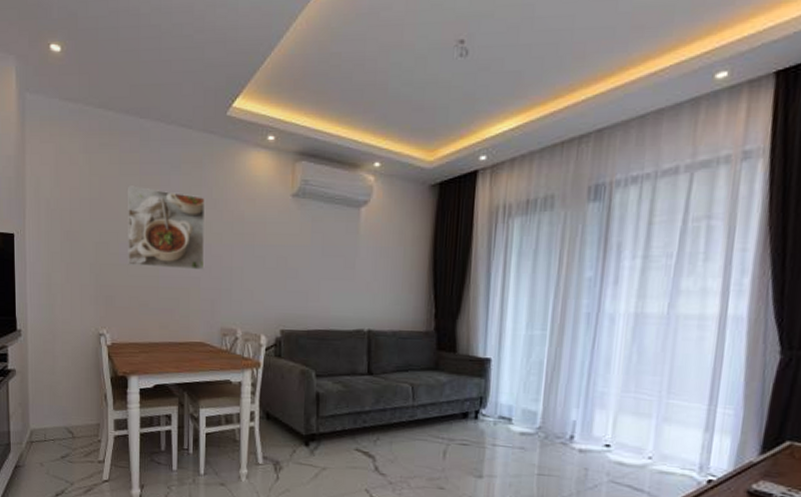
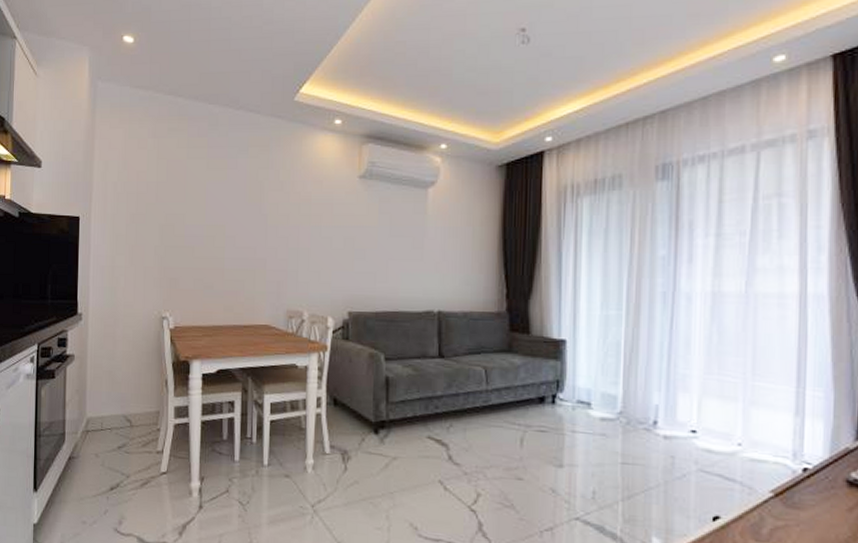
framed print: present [127,186,205,271] -> none [193,169,272,253]

